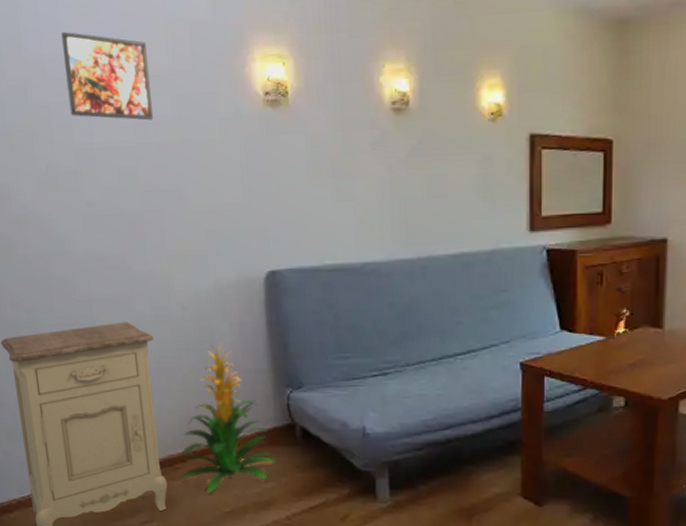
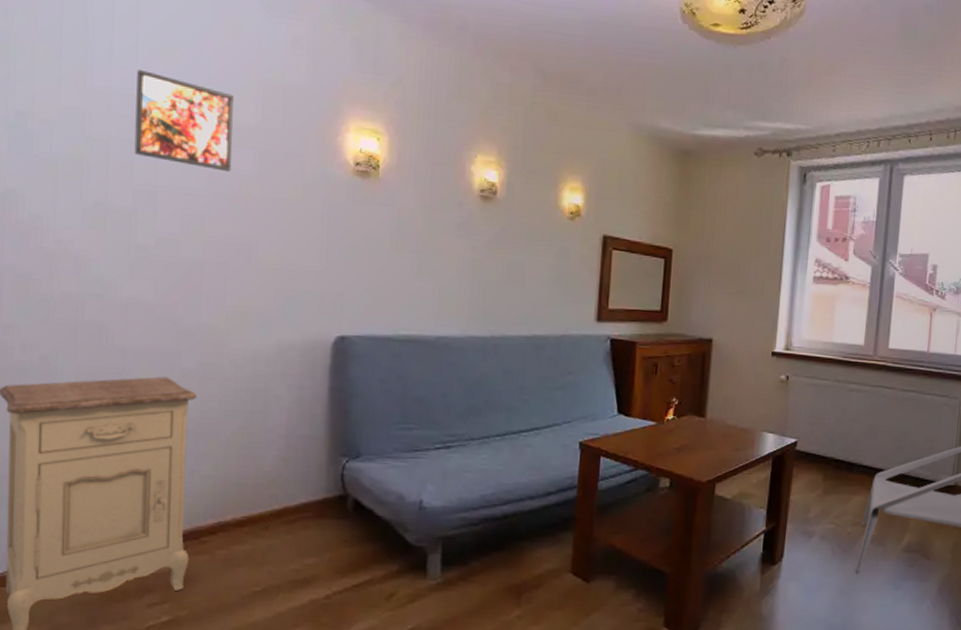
indoor plant: present [181,341,276,493] -> none [207,405,322,570]

